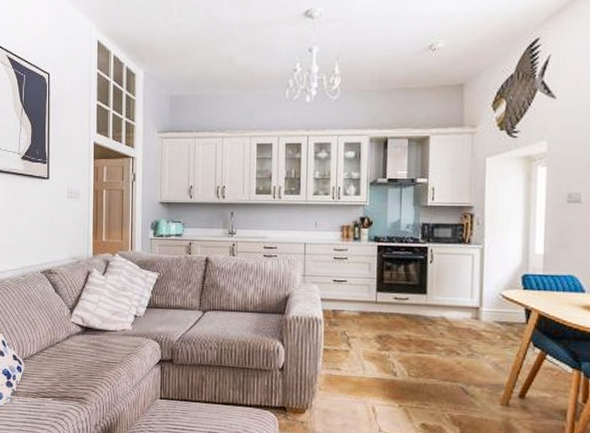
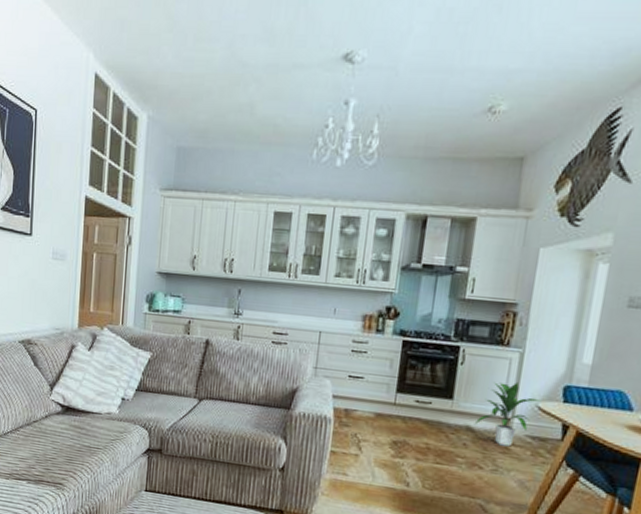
indoor plant: none [449,274,504,333] -> present [476,381,542,447]

